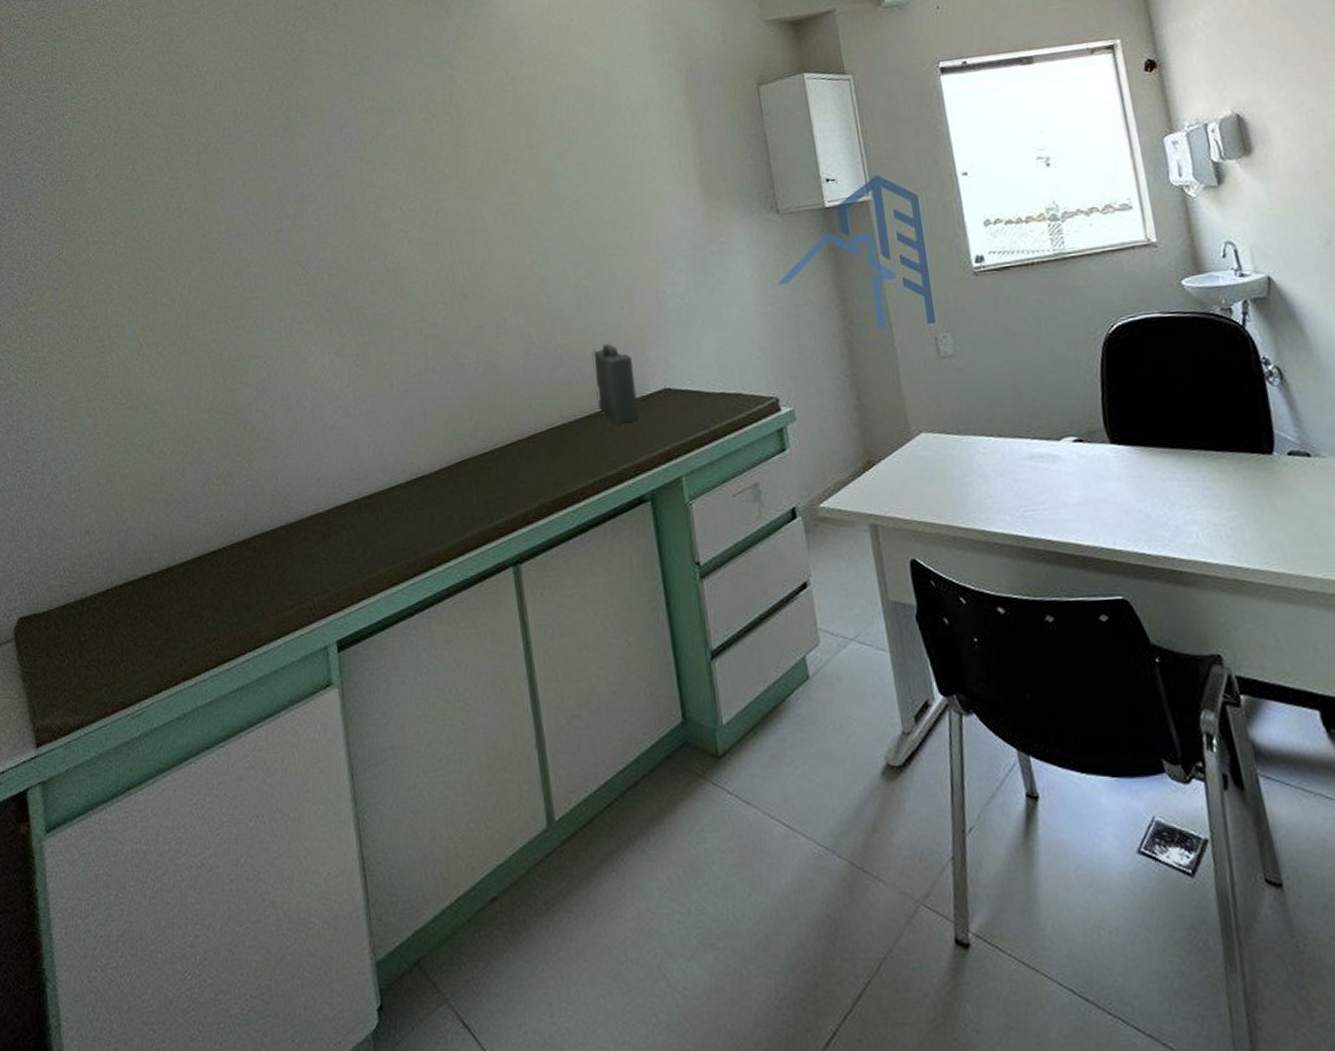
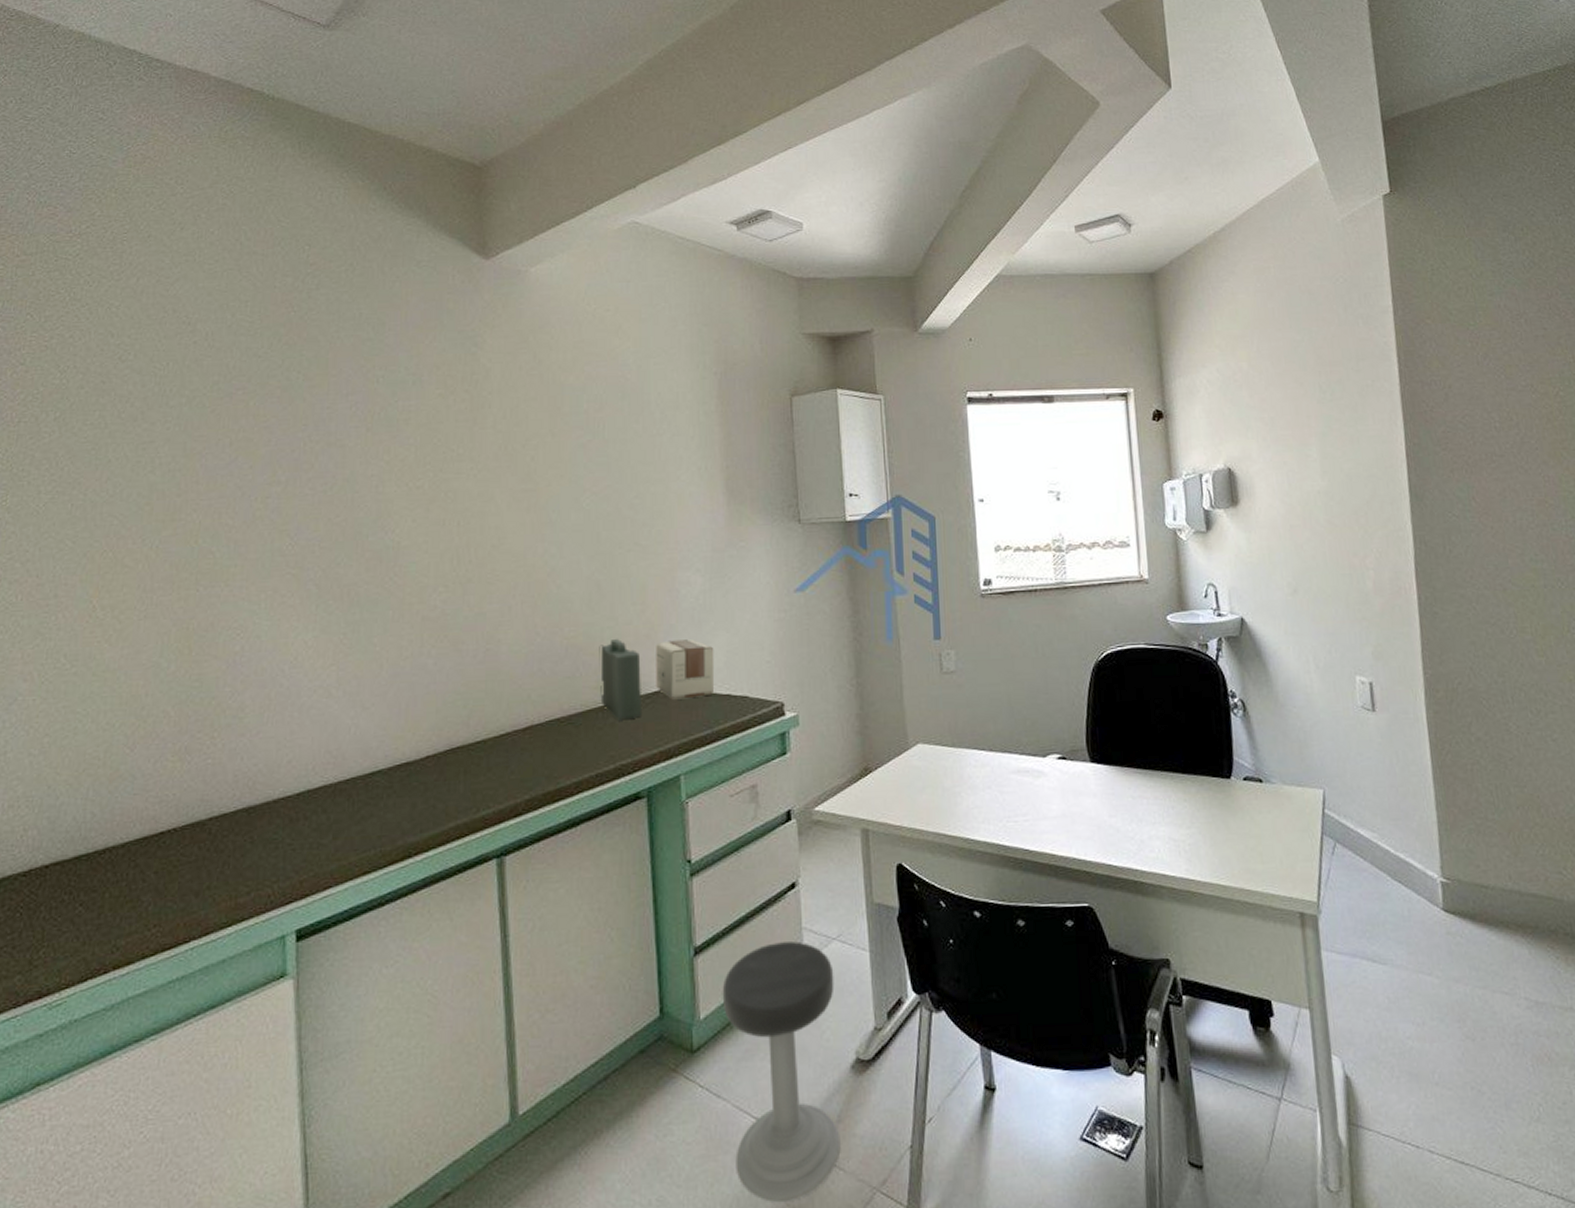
box: none [646,339,708,401] -> present [655,639,715,700]
stool: none [742,643,879,915] -> present [722,941,841,1203]

